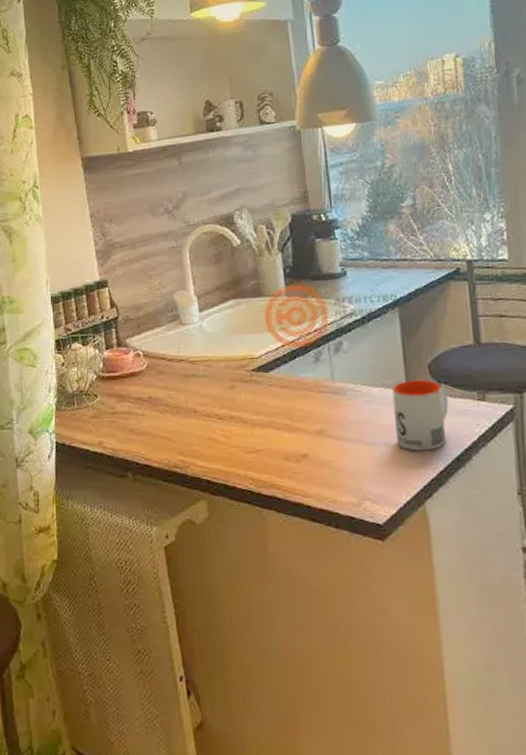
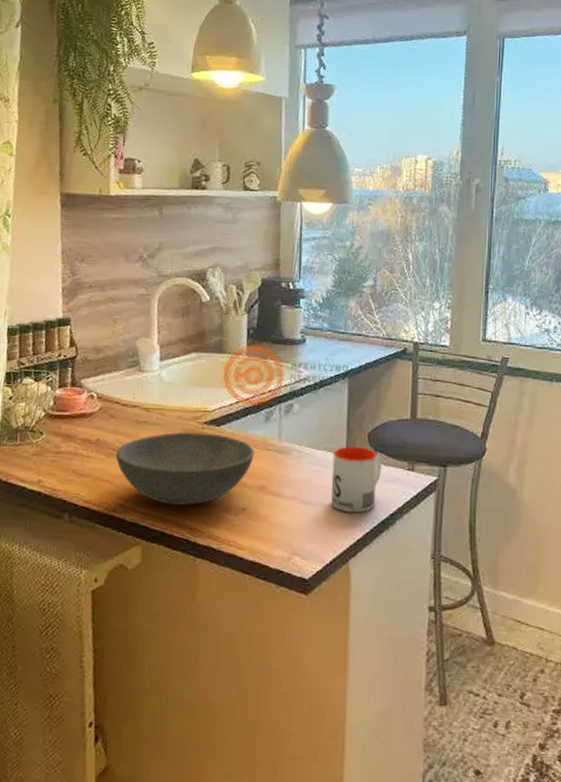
bowl: none [168,380,308,457] -> present [115,431,254,506]

